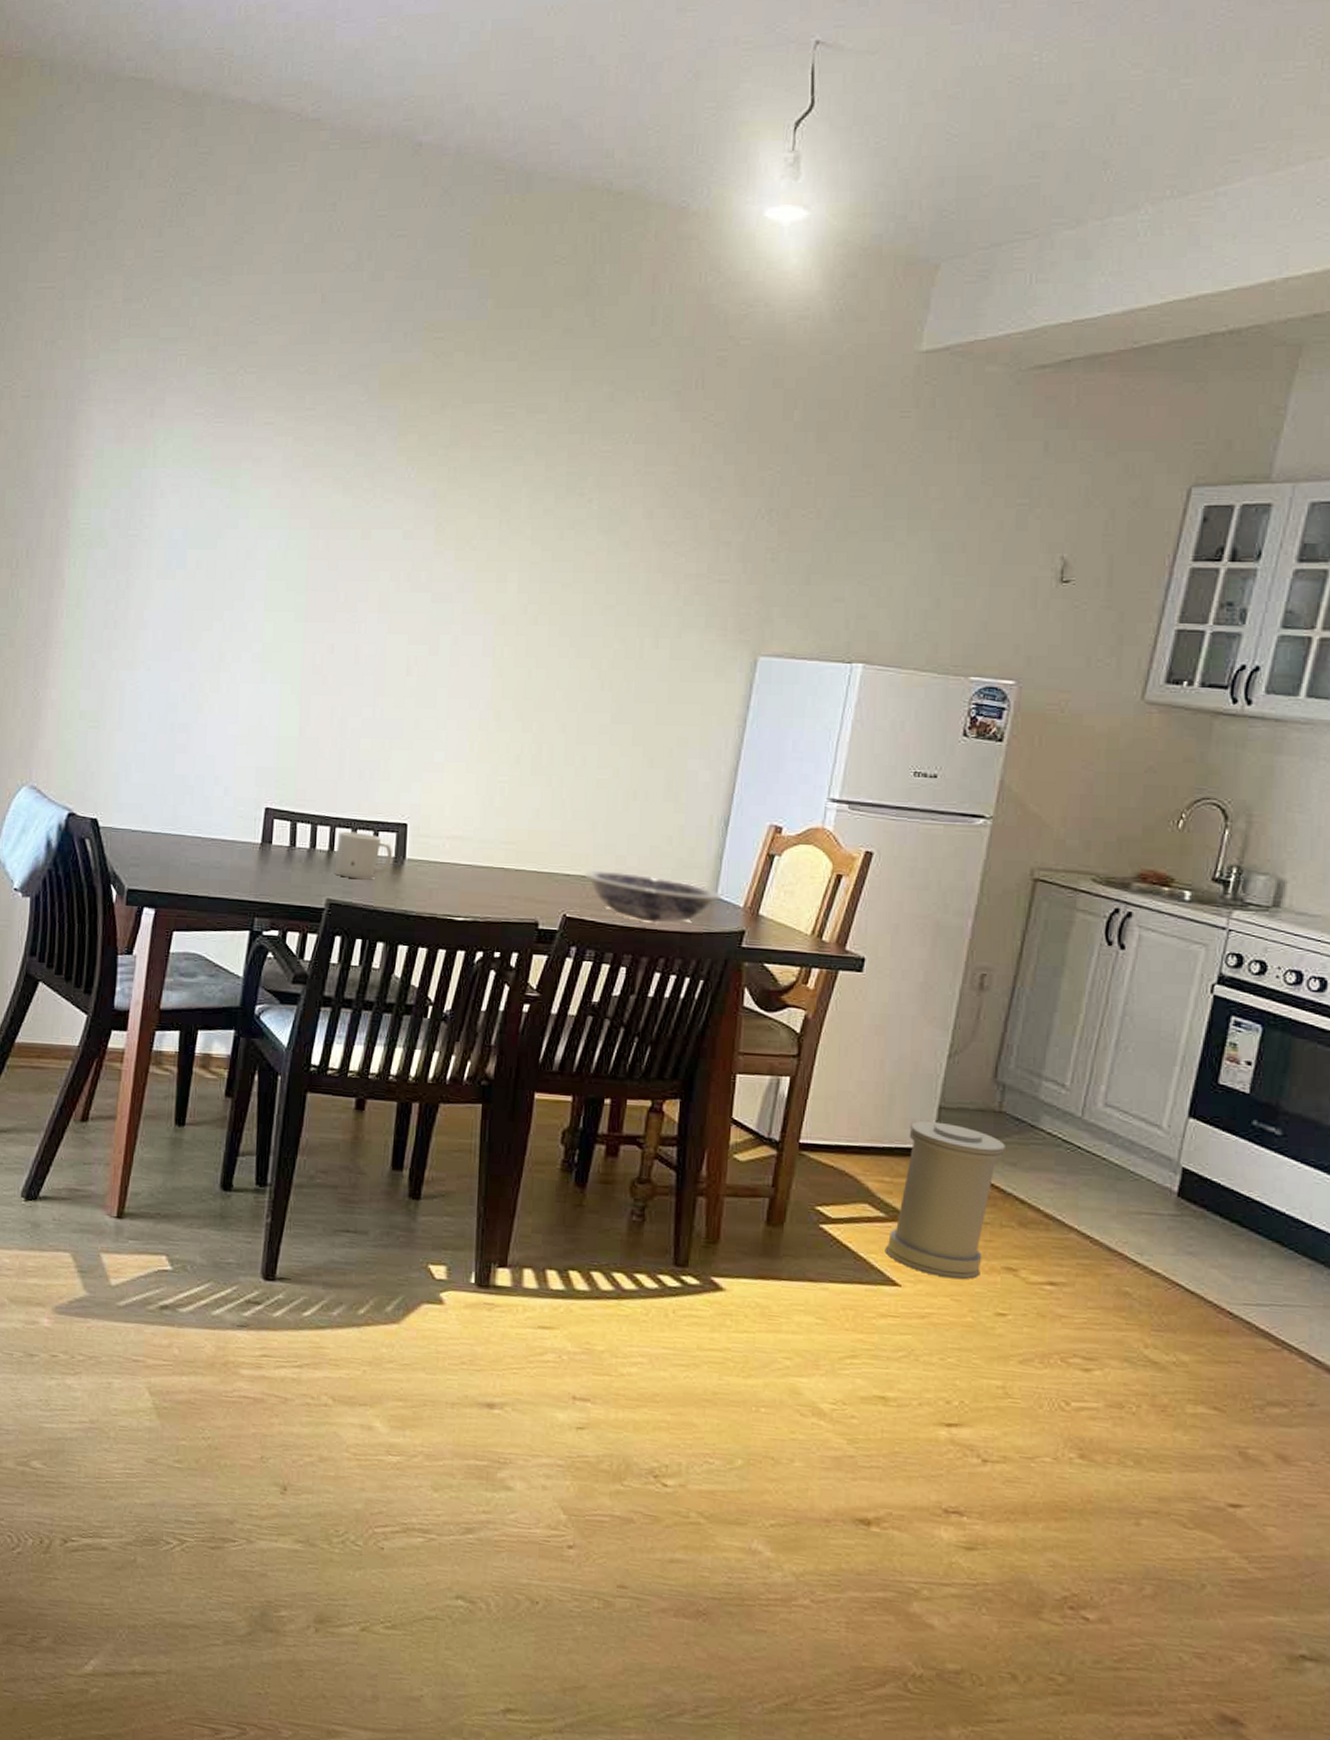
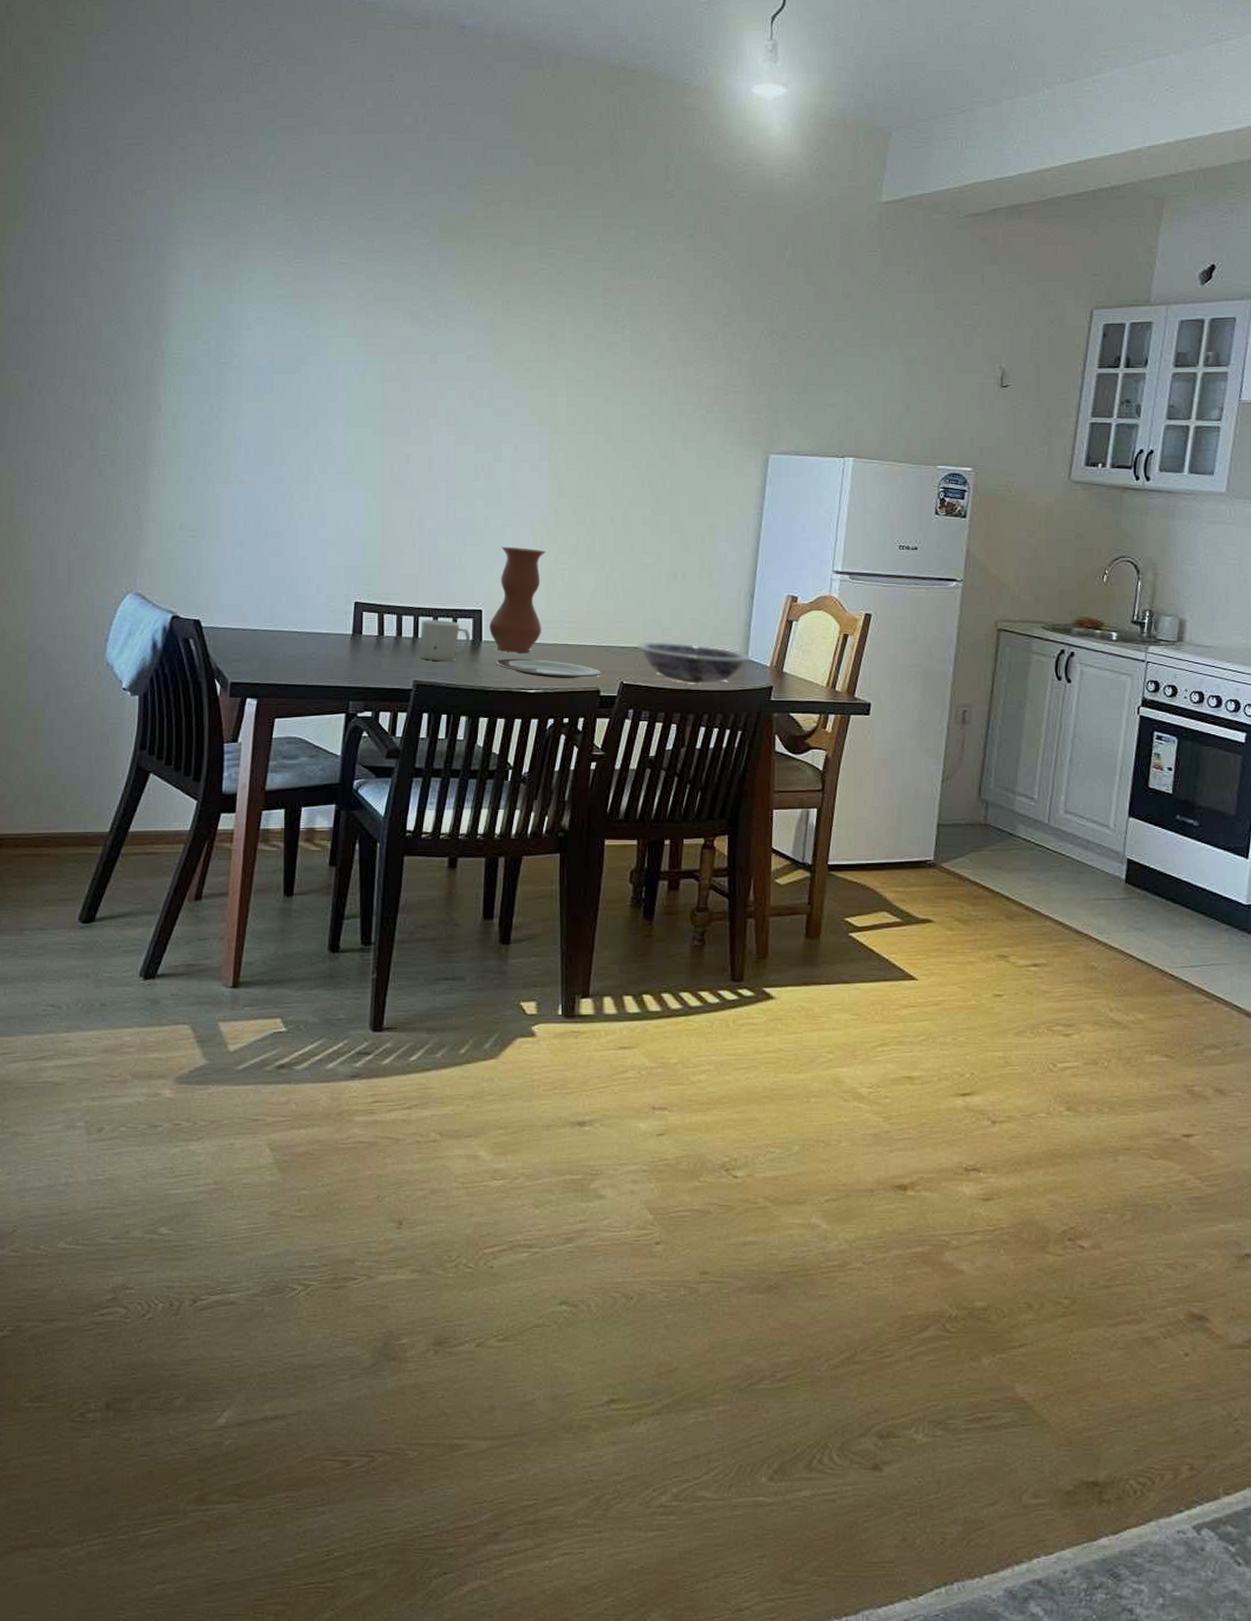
vase: none [415,752,485,875] -> present [490,546,547,653]
plate: none [418,880,541,908] -> present [494,658,601,678]
trash can: present [884,1120,1007,1280] -> none [902,837,992,969]

